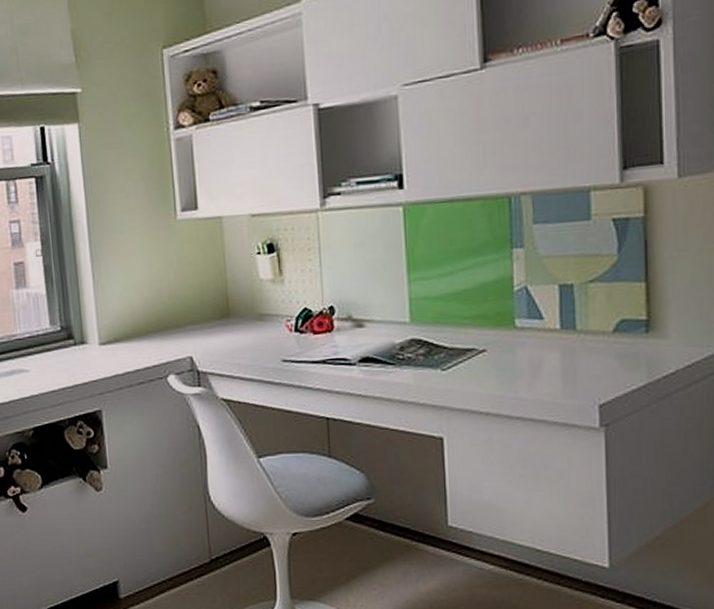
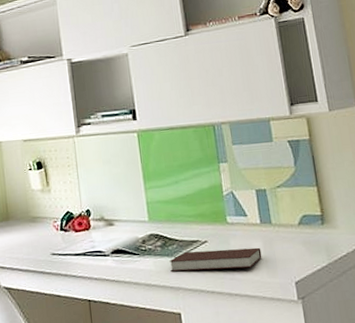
notebook: none [433,359,558,387] -> present [169,247,262,272]

